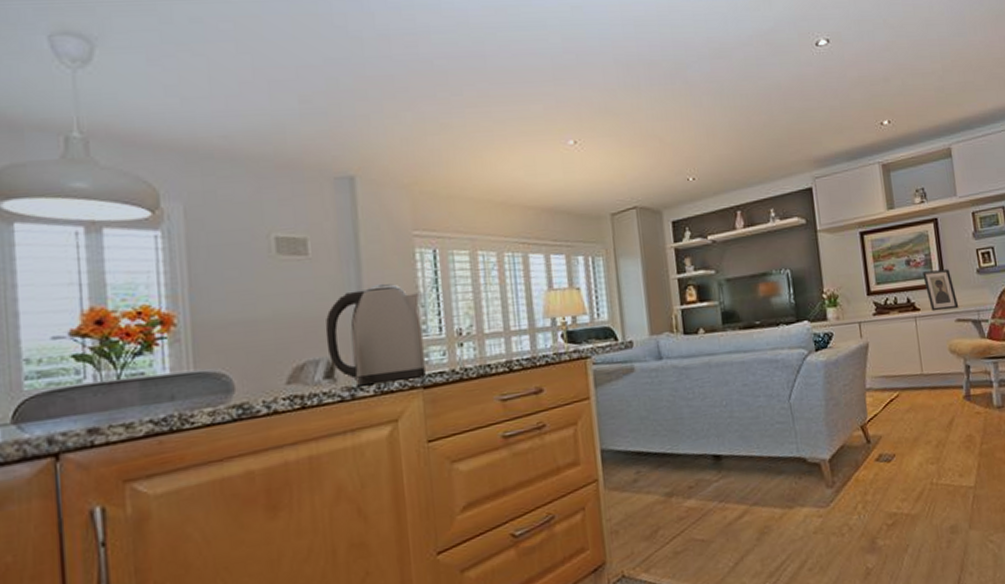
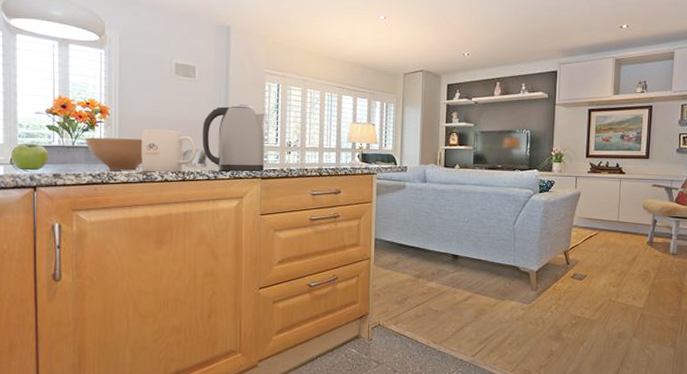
fruit: none [11,385,78,432] -> present [10,143,48,171]
bowl: none [137,355,235,410] -> present [85,137,143,171]
mug: none [229,335,320,405] -> present [140,130,196,173]
picture frame: present [922,269,959,312] -> none [632,145,657,177]

